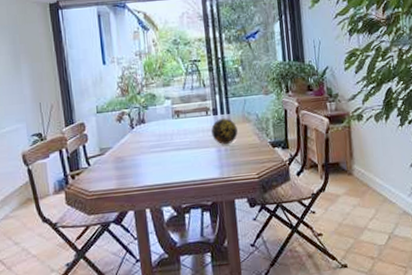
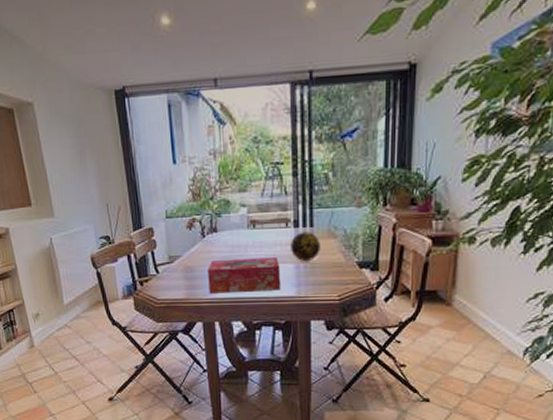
tissue box: none [137,143,206,182] -> present [208,257,281,294]

